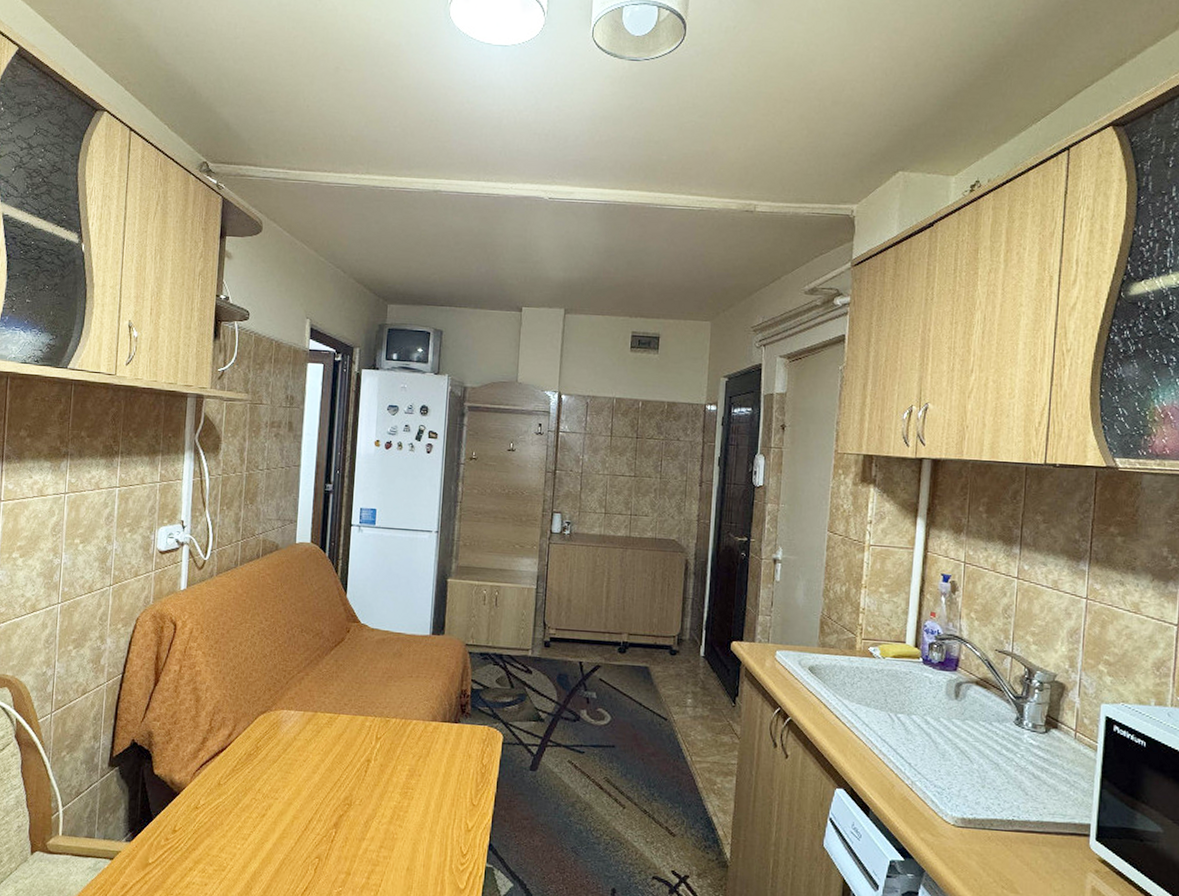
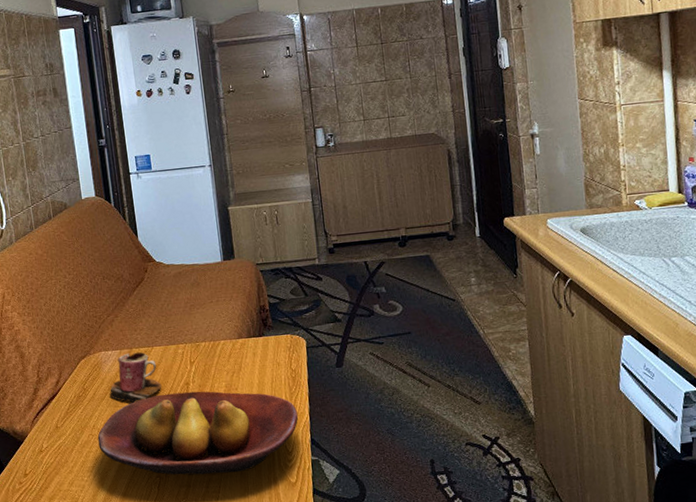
fruit bowl: none [260,767,481,867] -> present [97,391,299,476]
mug: none [282,716,341,772] -> present [109,352,162,403]

